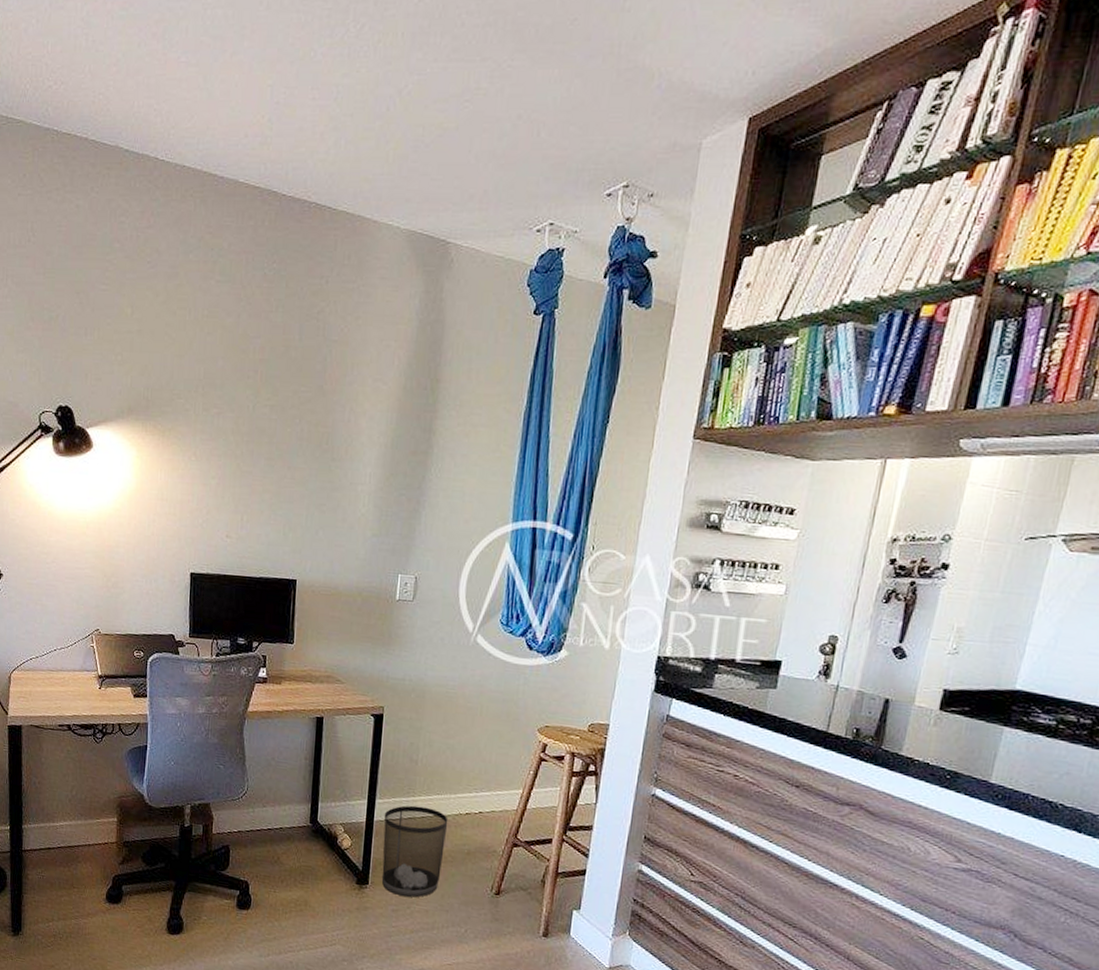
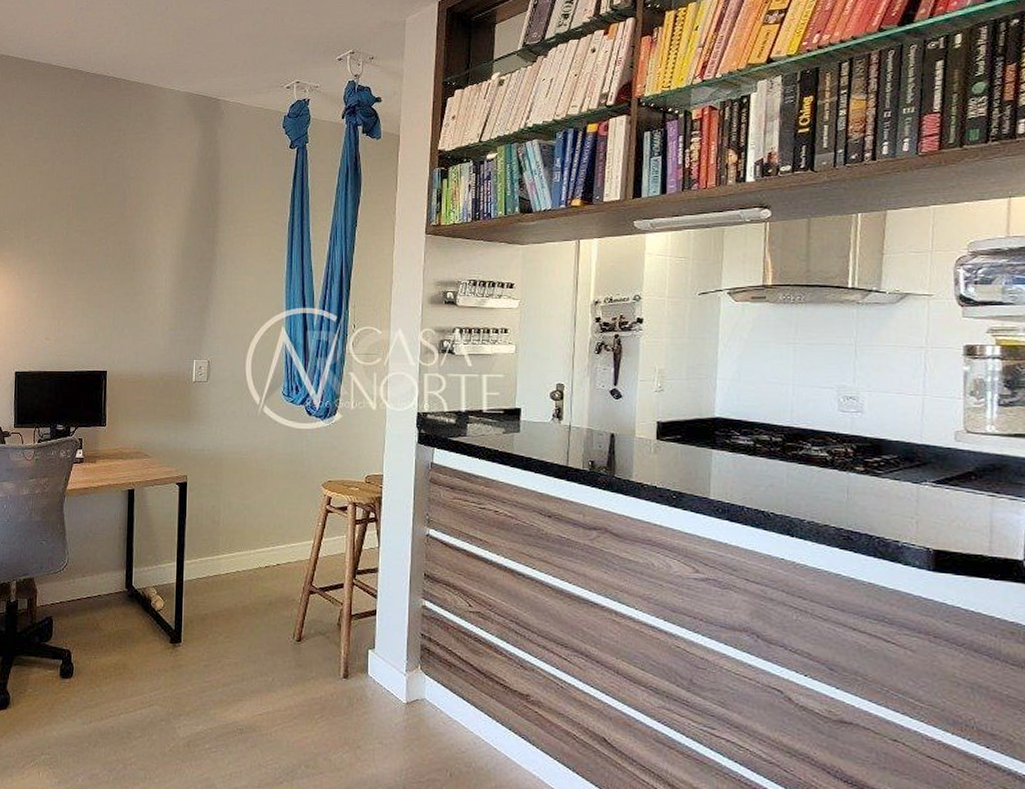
waste bin: present [381,805,448,898] -> none [192,563,250,651]

